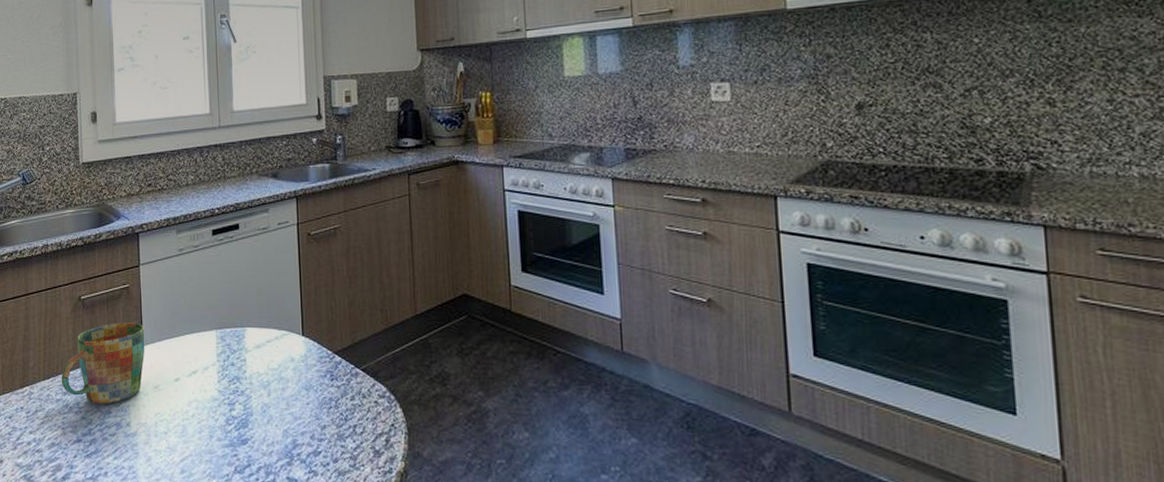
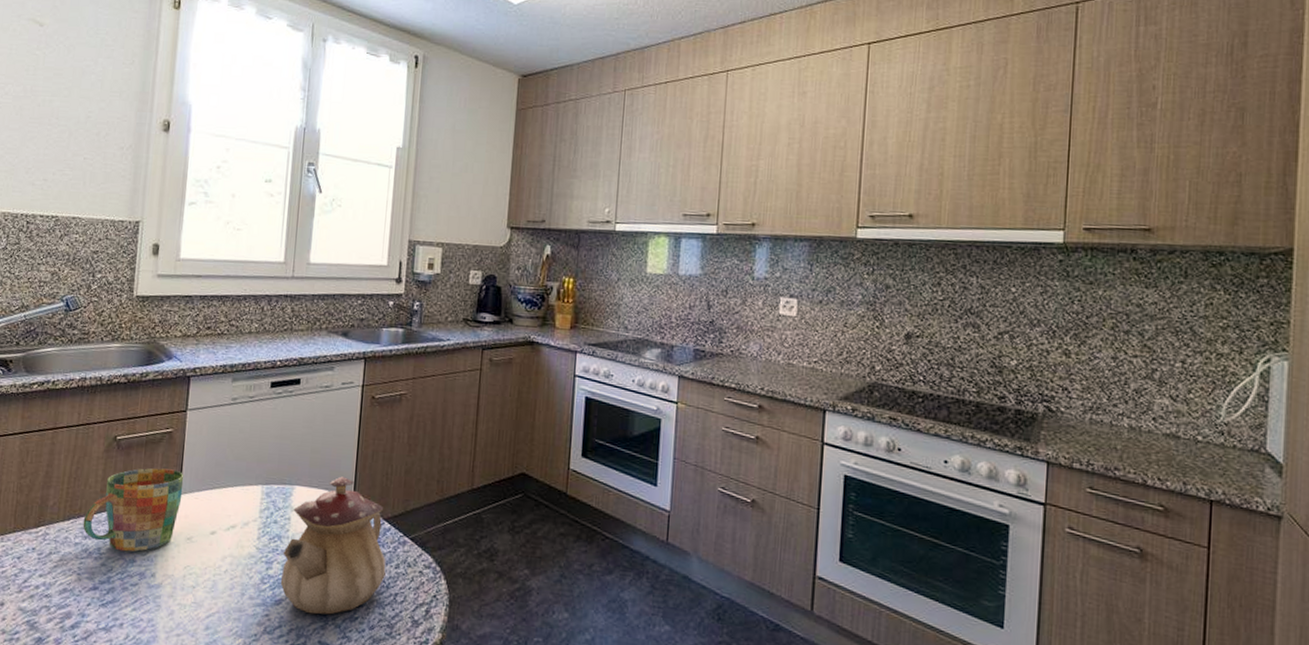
teapot: none [243,314,342,451] -> present [280,476,386,615]

